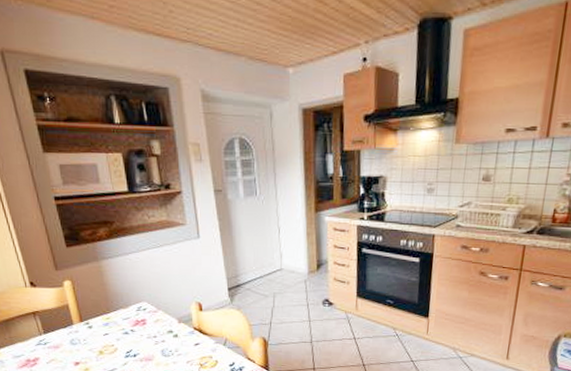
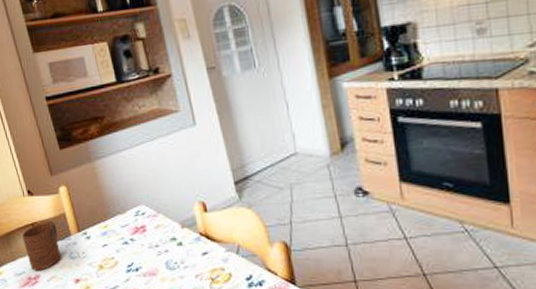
cup: none [23,310,62,354] -> present [22,220,61,271]

